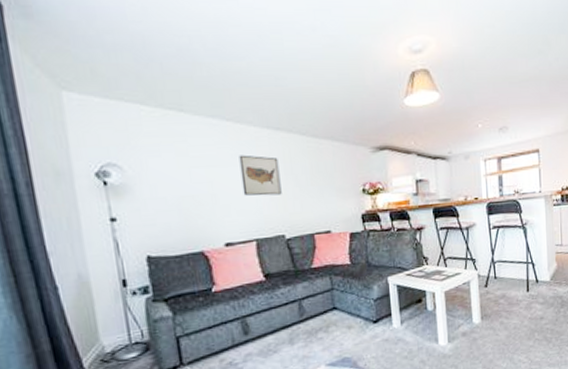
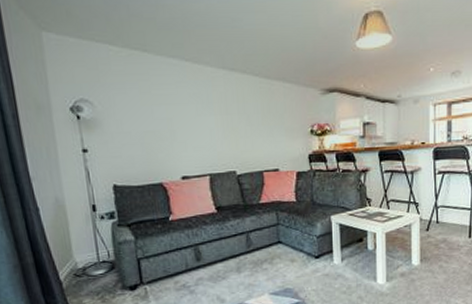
wall art: present [239,154,282,196] -> none [196,94,234,134]

